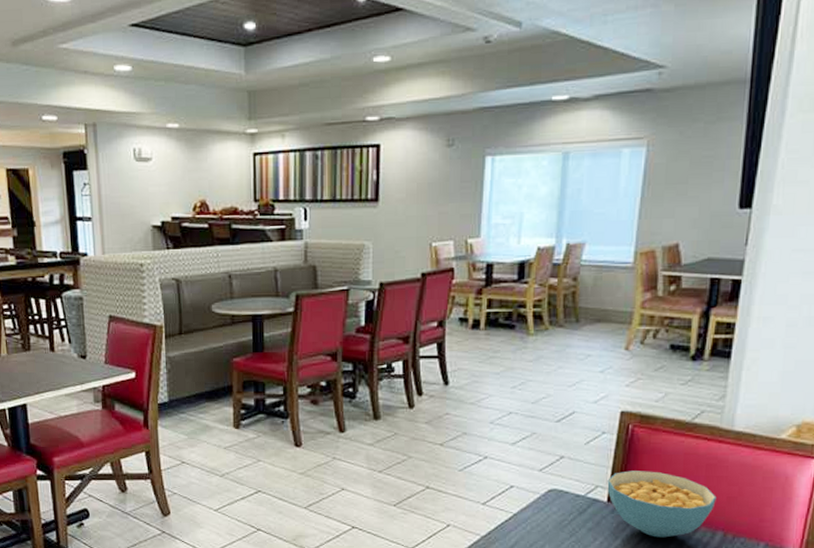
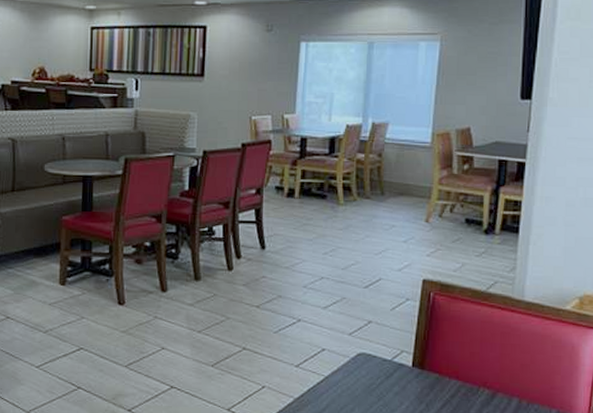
cereal bowl: present [607,470,717,538] -> none [411,336,511,403]

